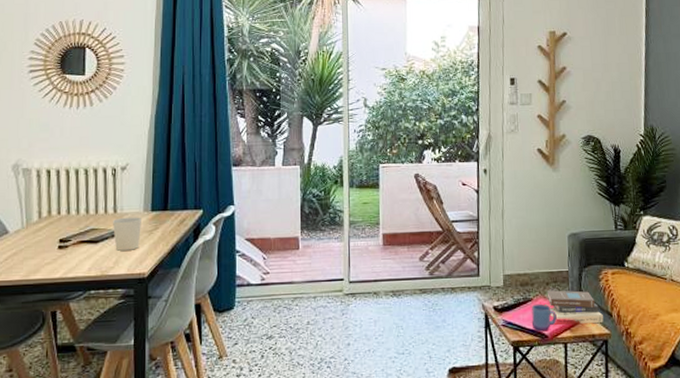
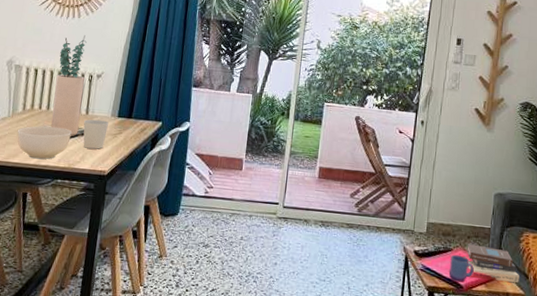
bowl: none [35,232,100,271] -> present [17,126,72,160]
vase: none [73,125,108,240] -> present [50,35,87,137]

